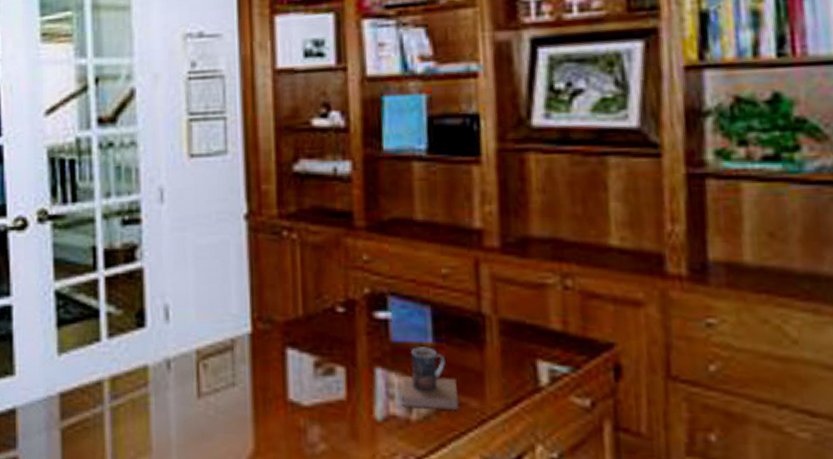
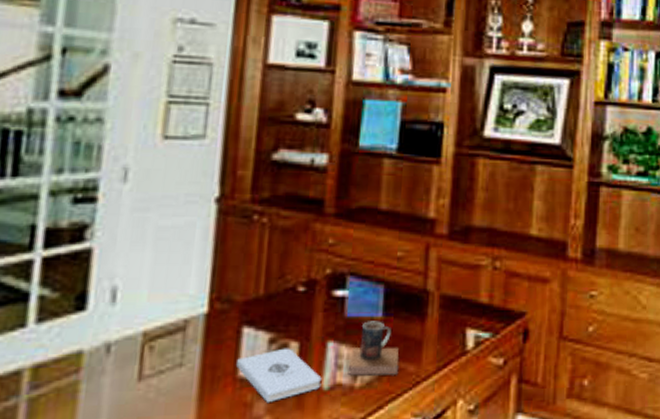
notepad: none [285,372,374,431] -> present [236,348,322,404]

